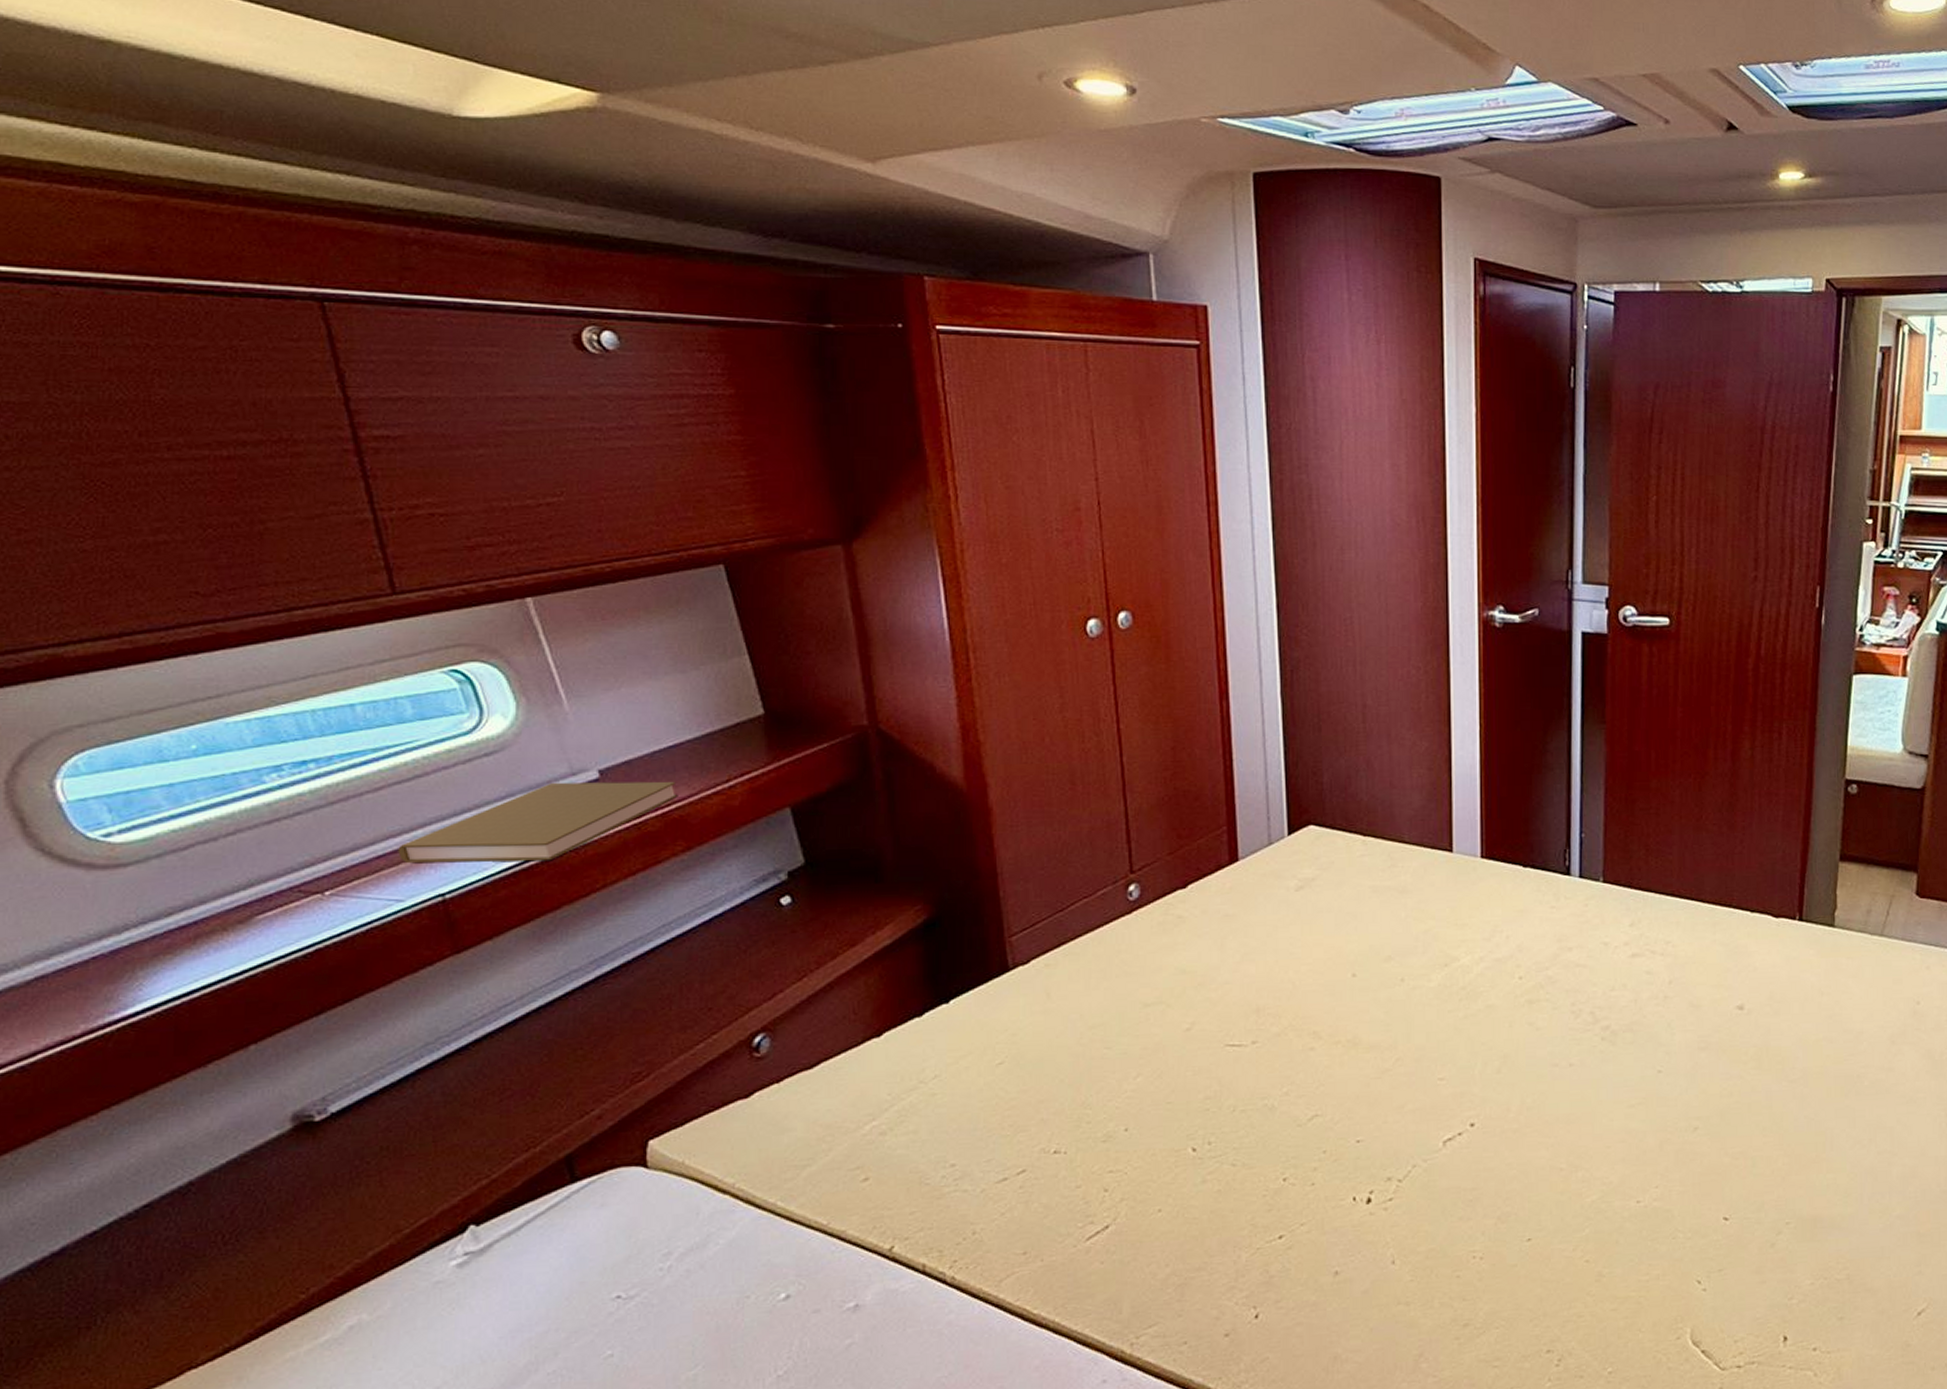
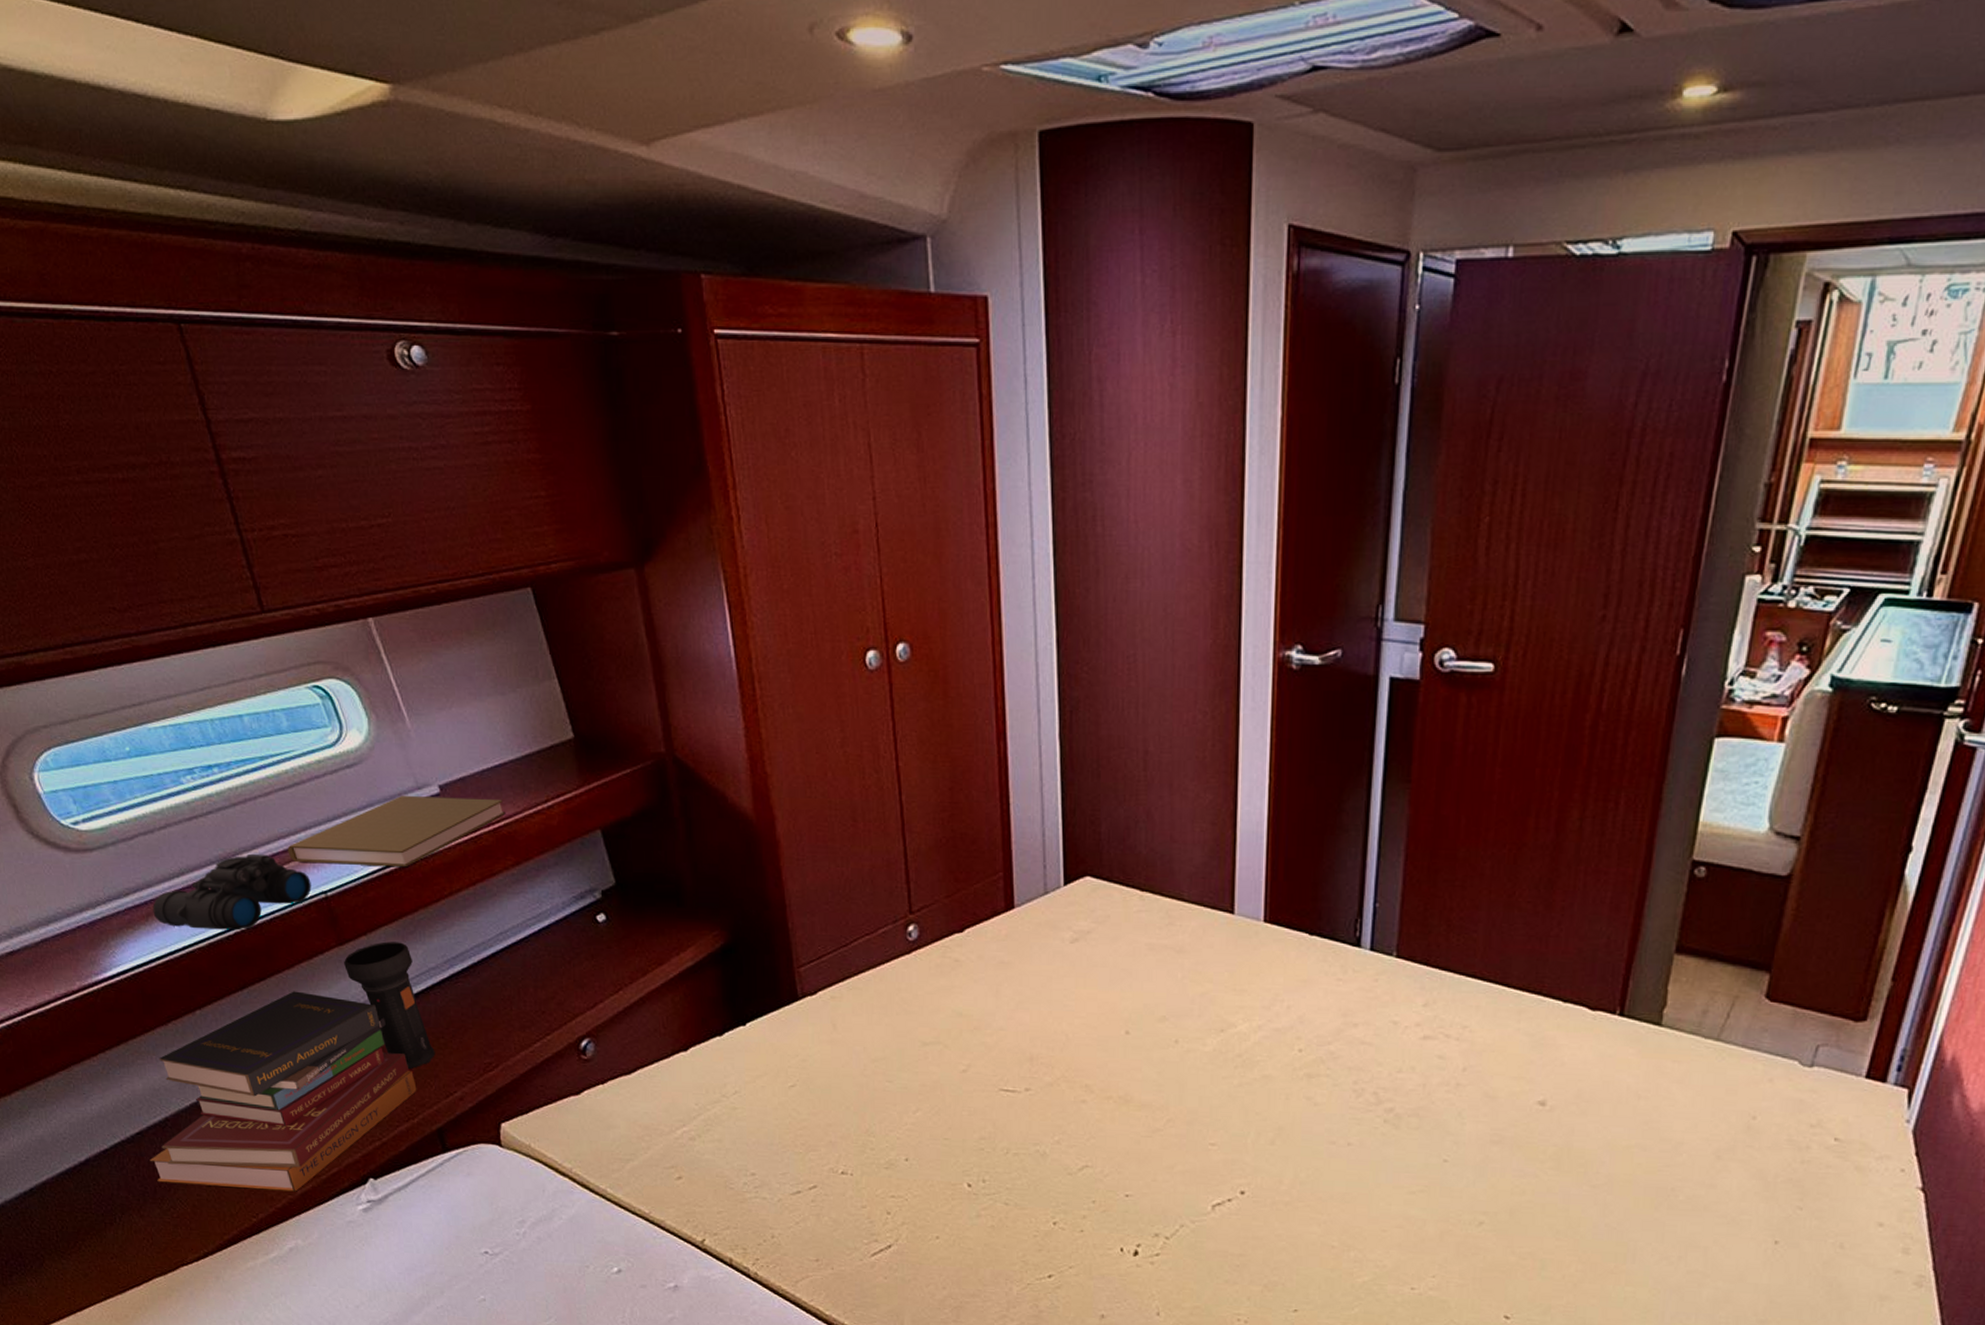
books: none [158,1011,543,1265] -> present [149,991,417,1192]
binoculars: none [204,856,425,949] -> present [152,853,312,930]
flashlight: none [460,944,570,1090] -> present [344,941,435,1070]

